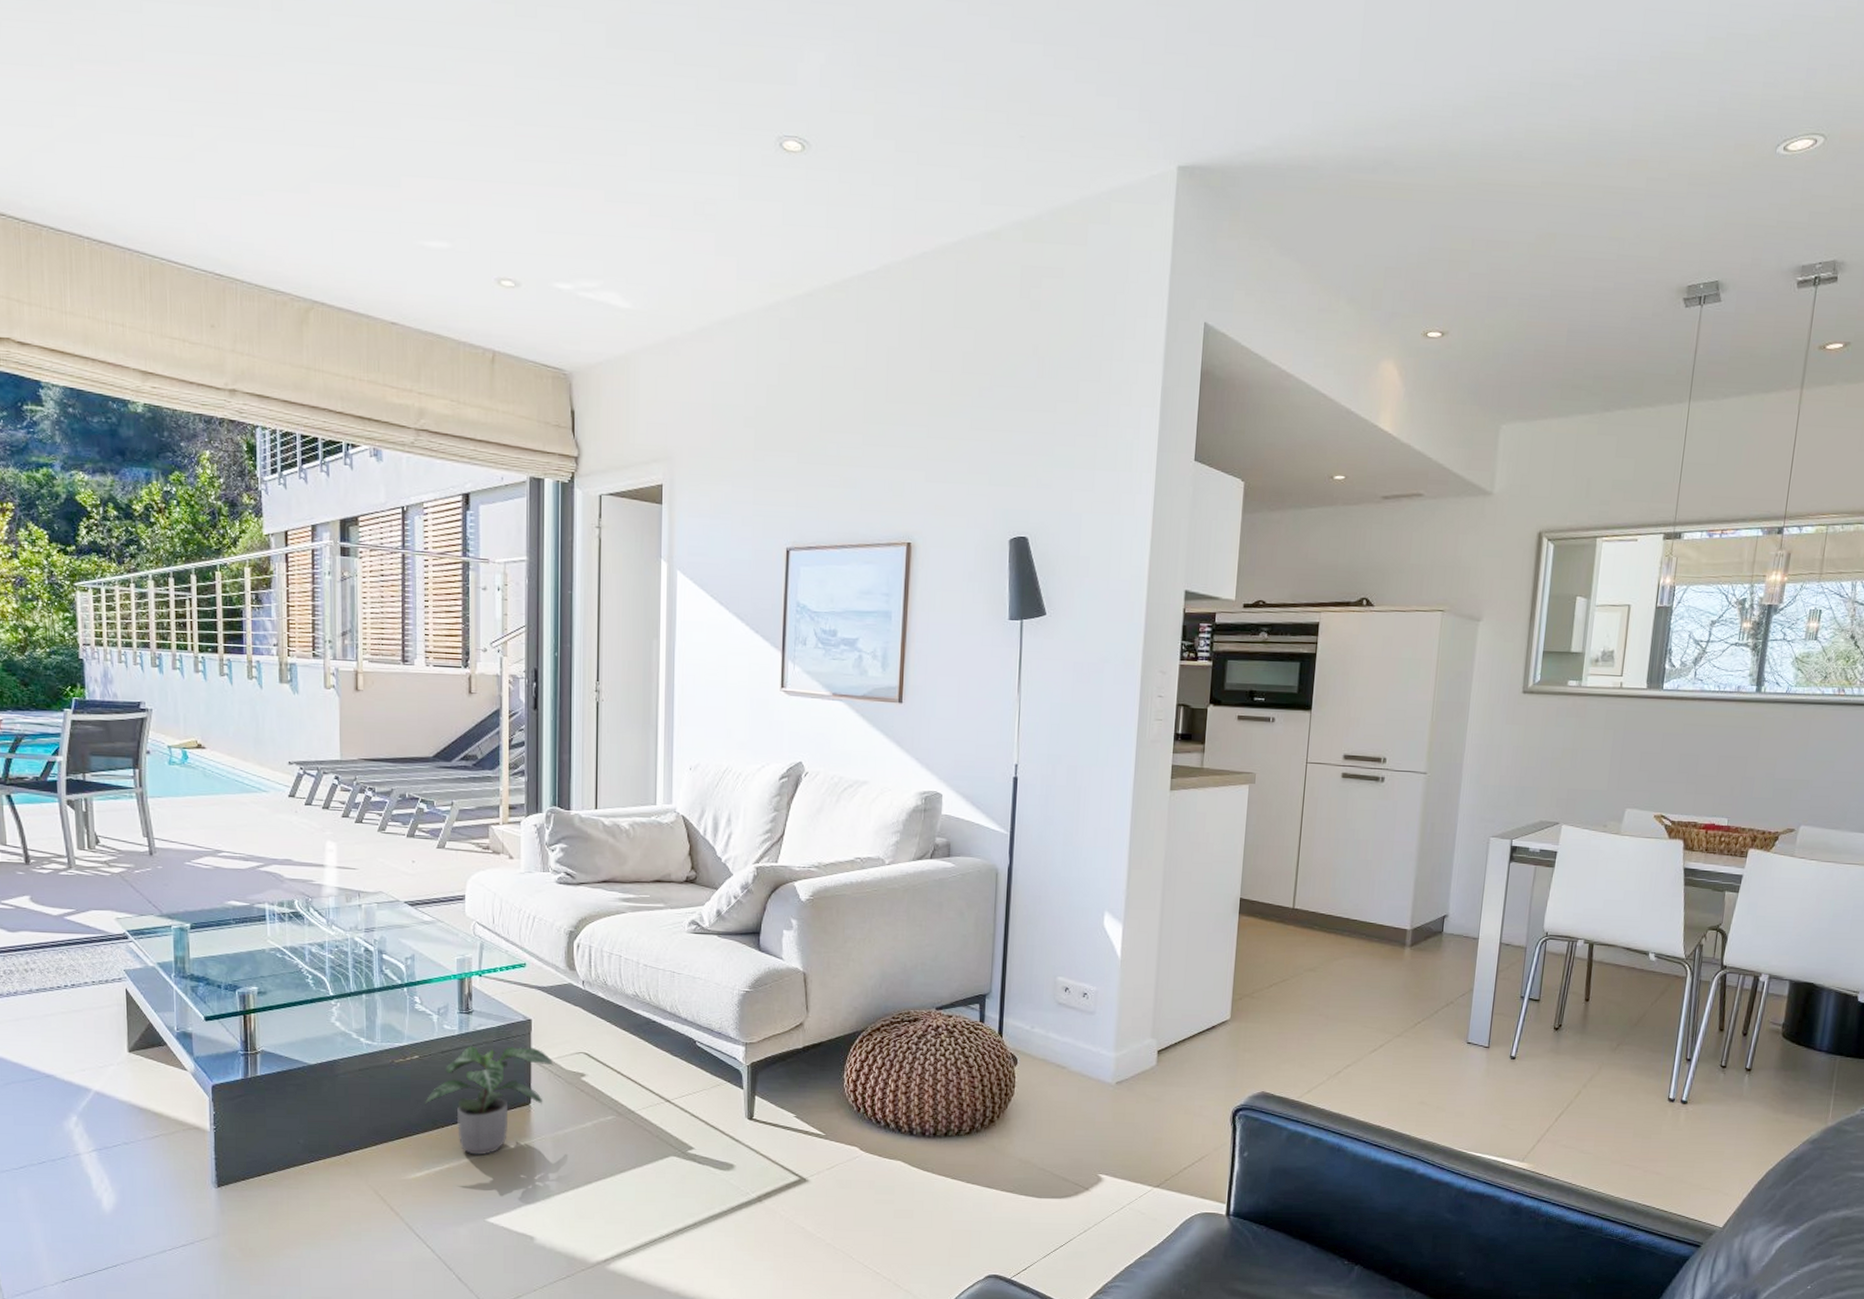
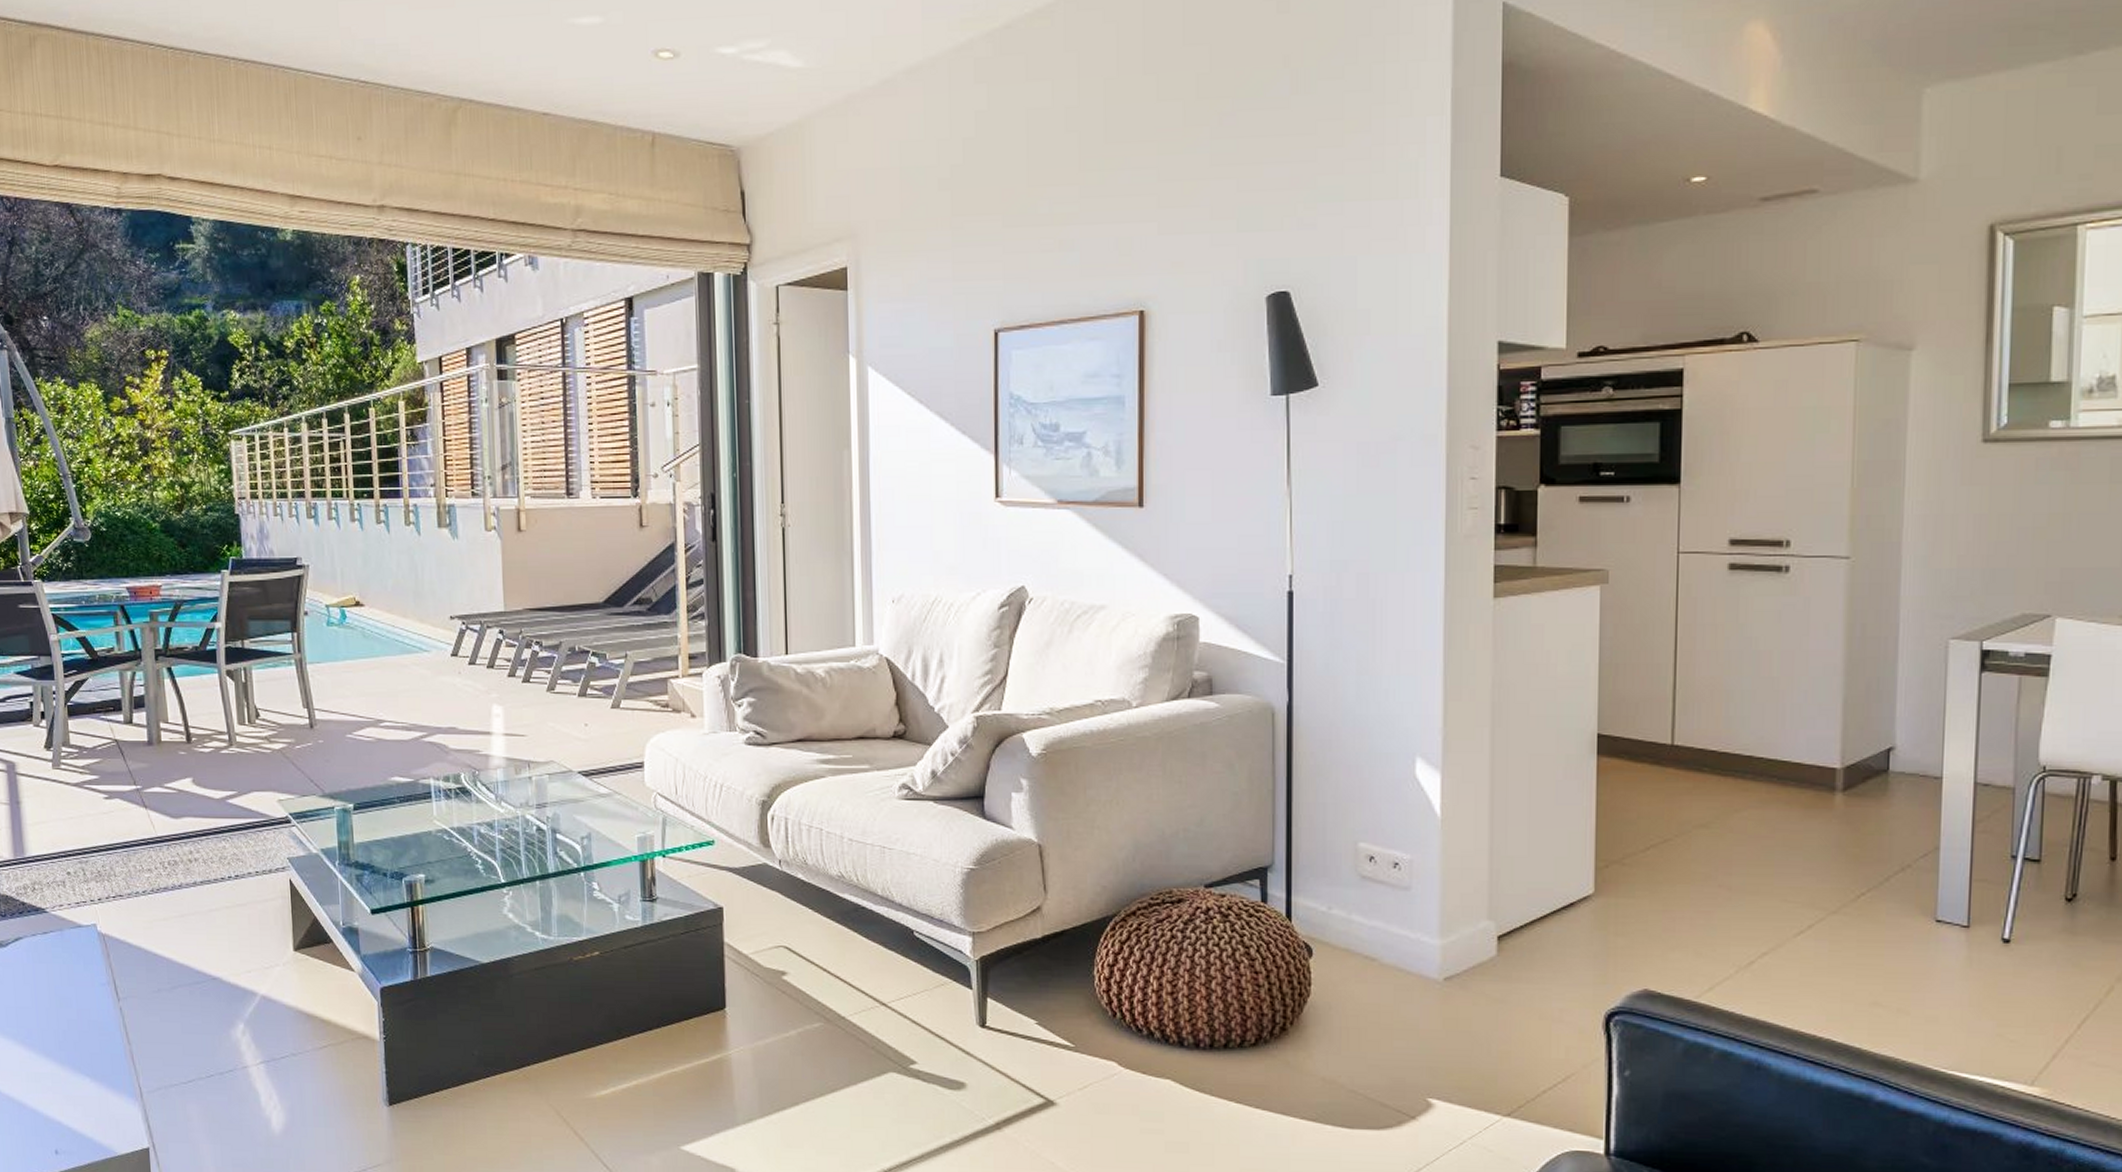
potted plant: present [424,1046,554,1155] -> none [607,939,750,1070]

